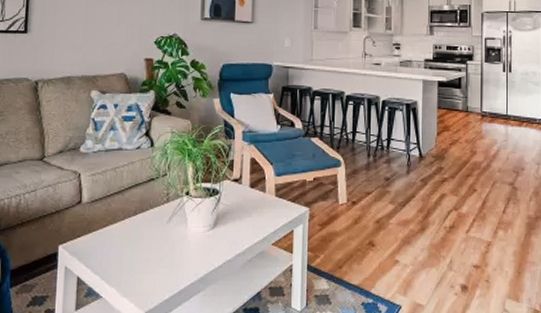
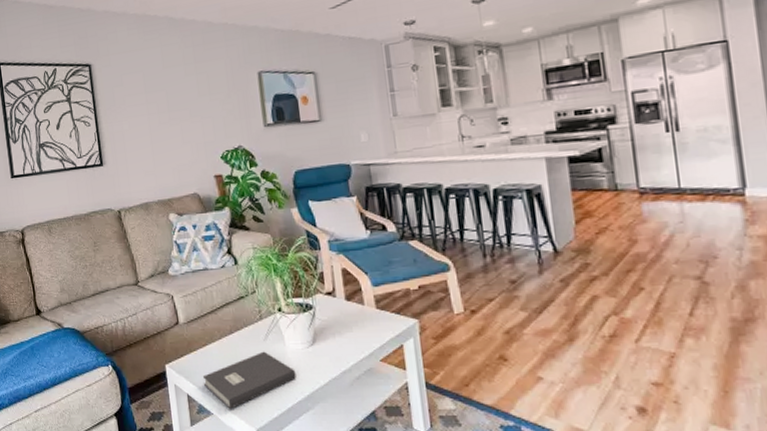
book: none [97,233,193,292] -> present [202,351,296,409]

